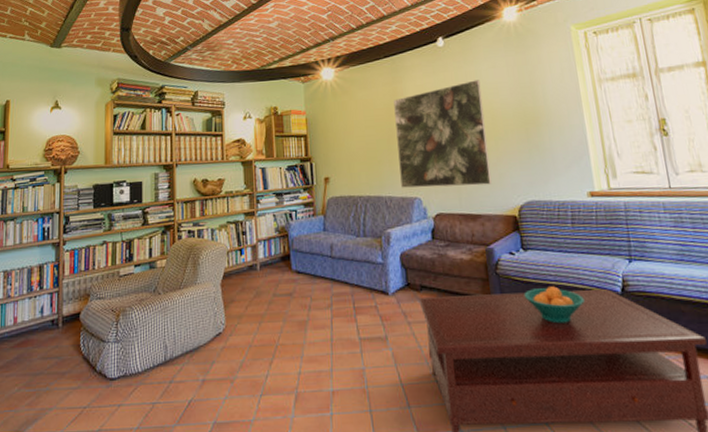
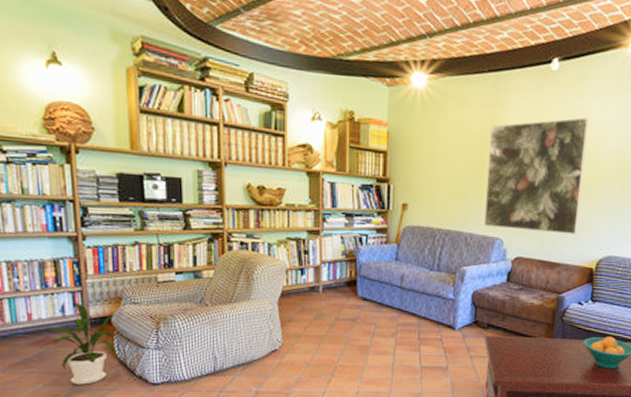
house plant: none [15,302,86,385] -> present [32,302,119,385]

